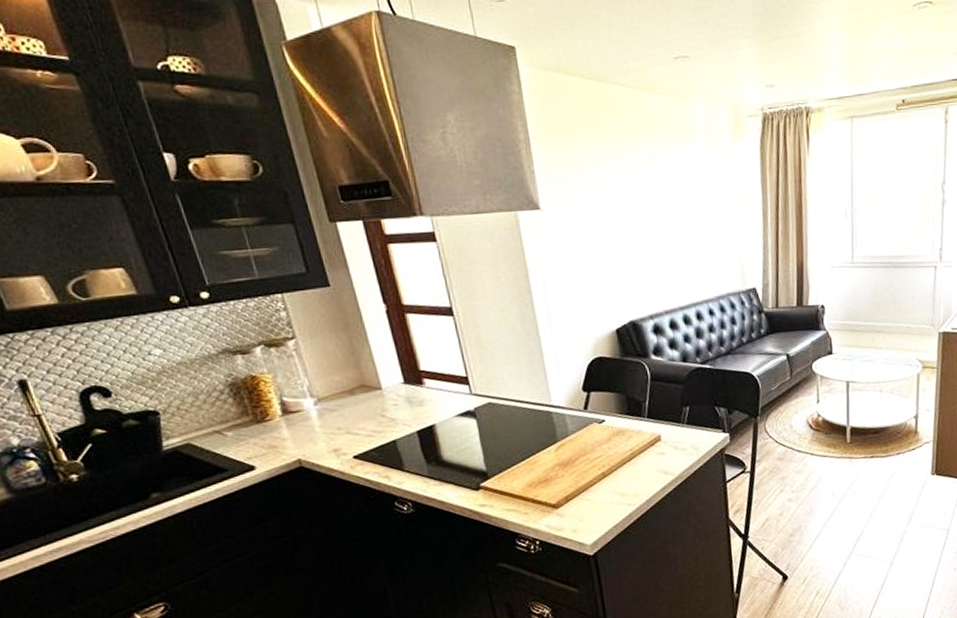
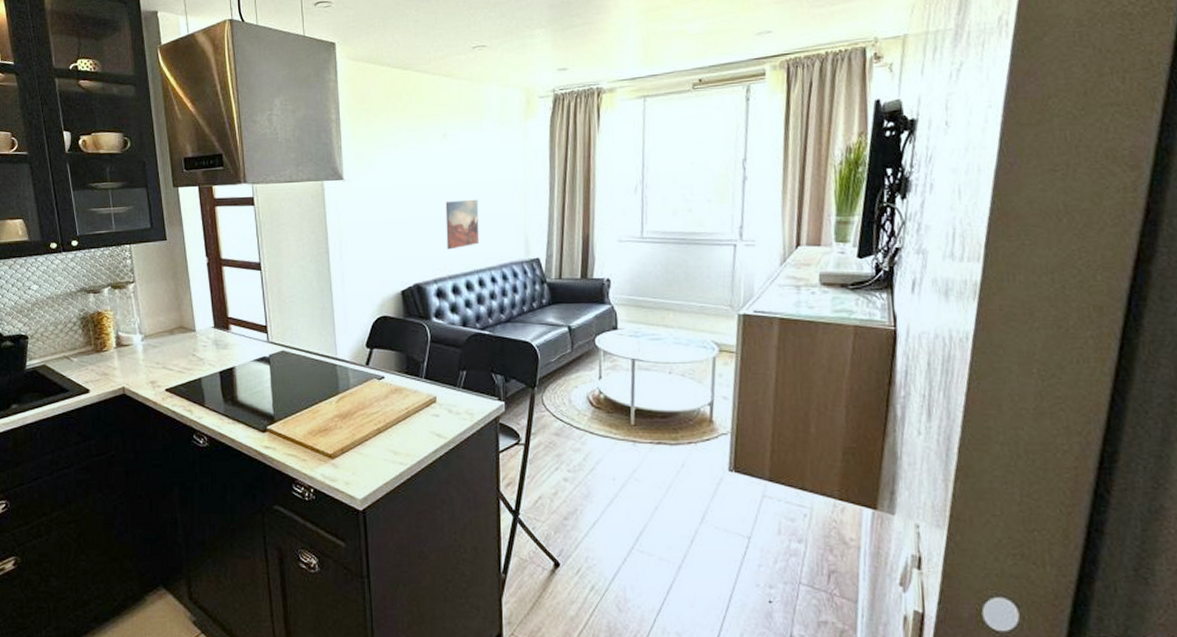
wall art: none [656,228,694,283] -> present [445,199,479,250]

